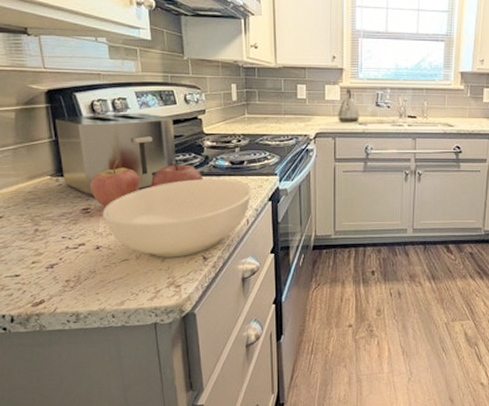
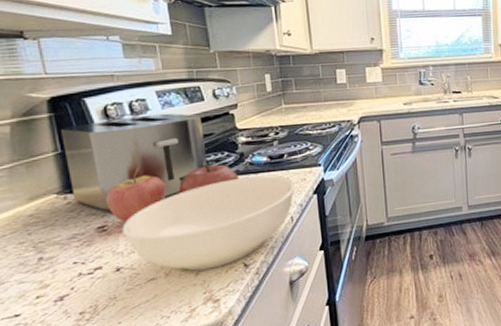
kettle: present [337,86,360,124] -> none [380,67,405,106]

